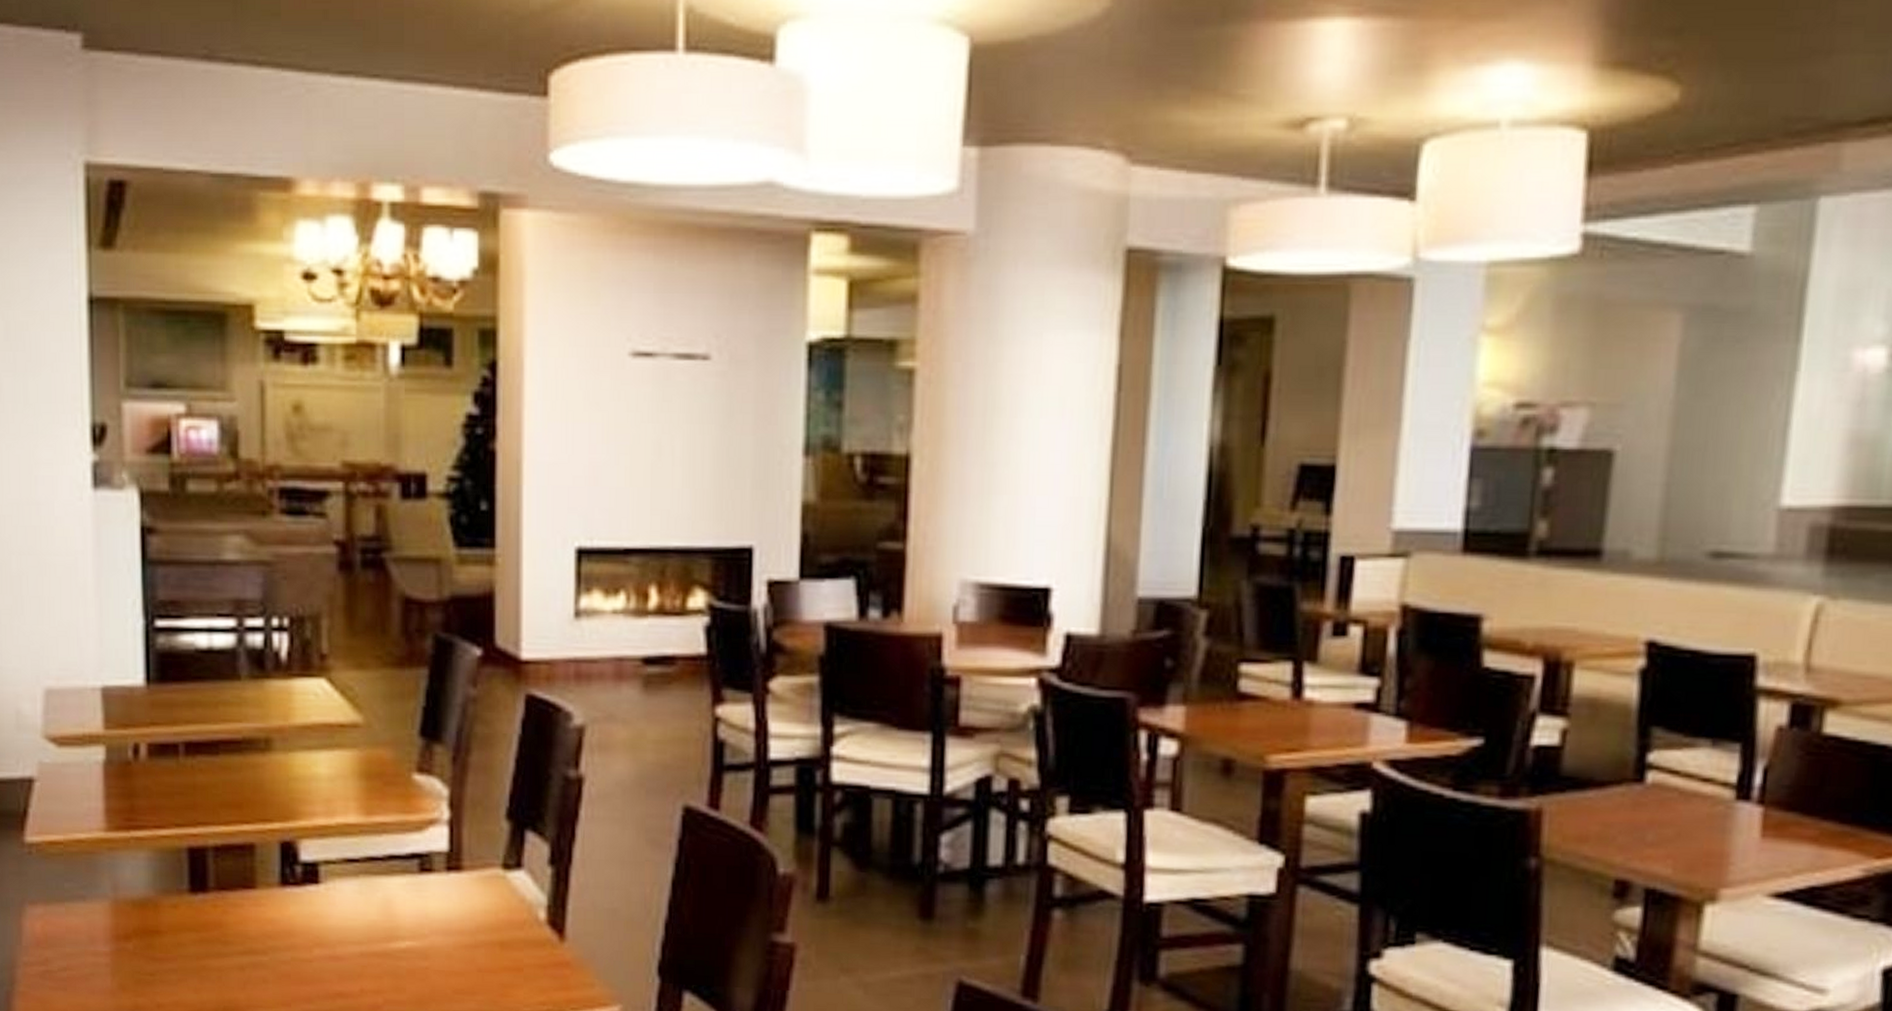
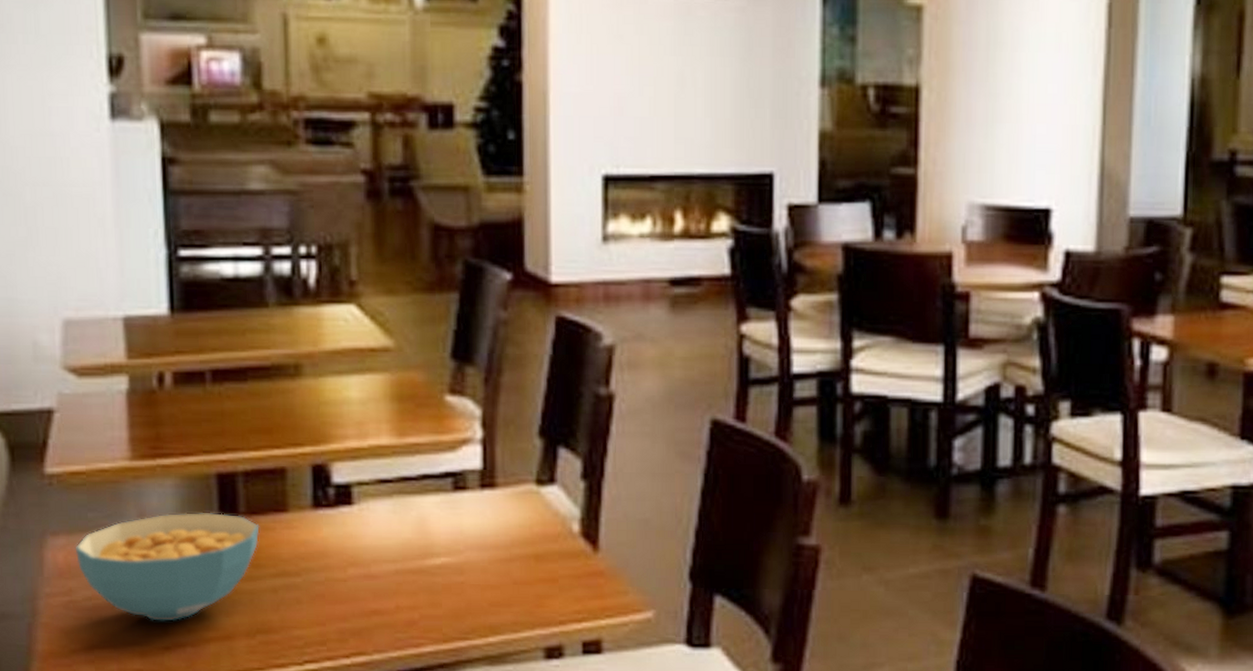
cereal bowl: none [51,886,228,996] -> present [75,512,260,622]

